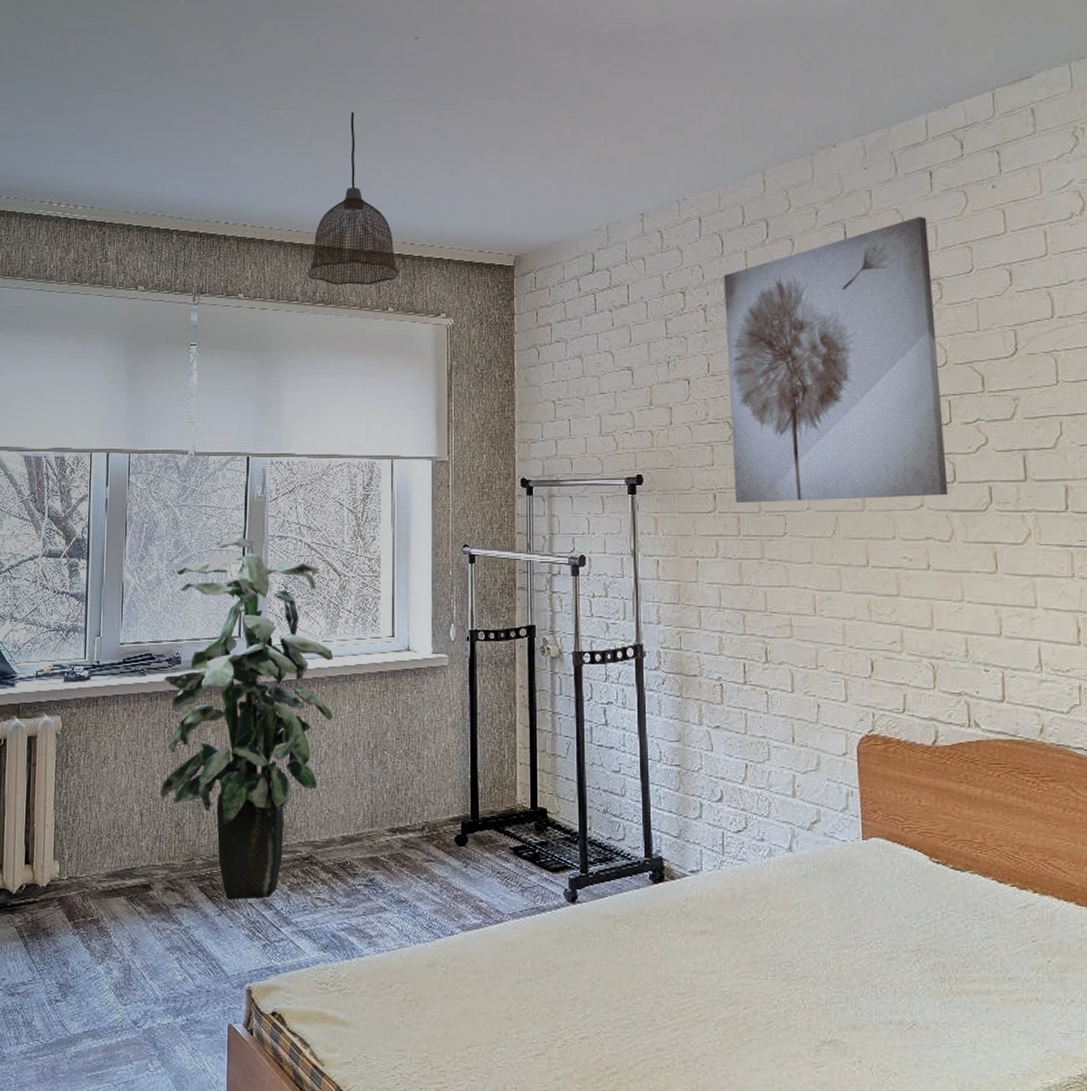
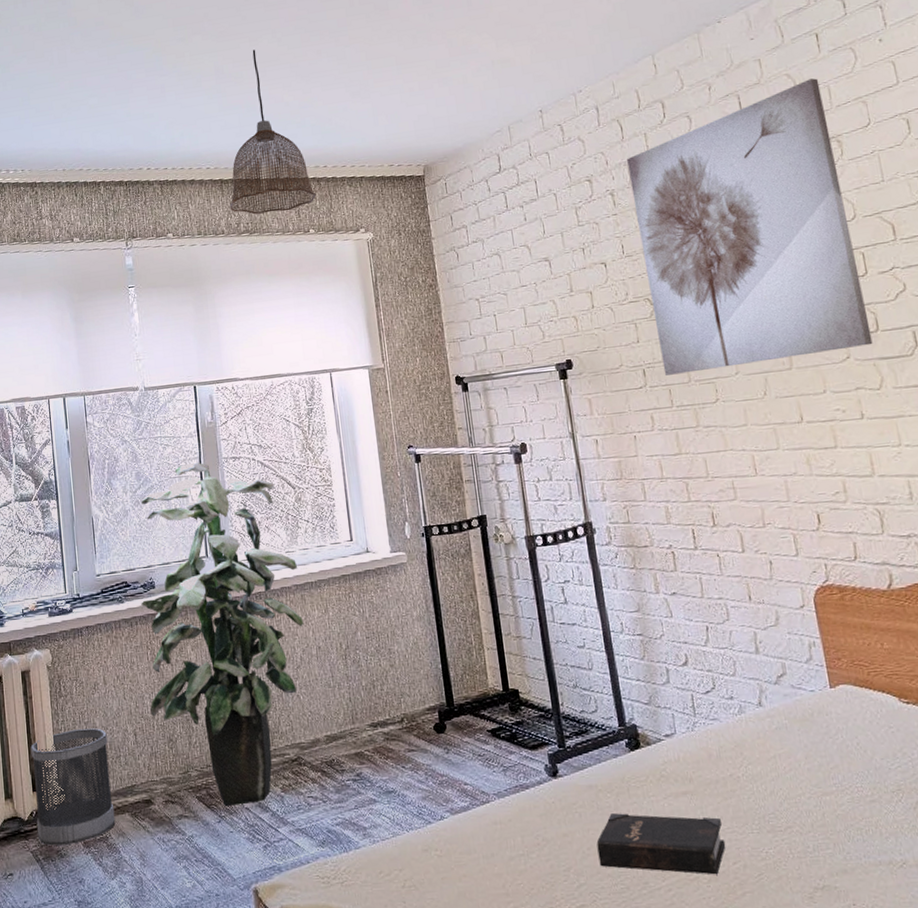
wastebasket: none [24,803,111,924] -> present [30,728,116,846]
hardback book: none [608,946,738,1019] -> present [596,813,726,875]

